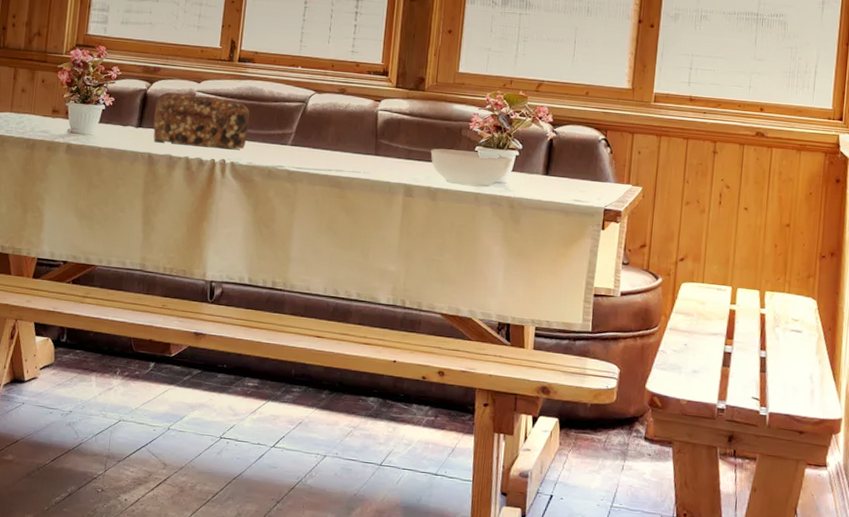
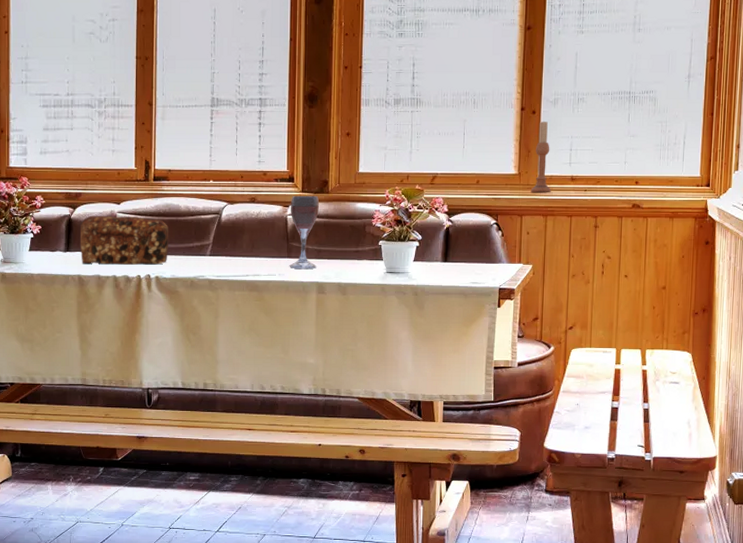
cup: none [376,90,414,169] -> present [289,195,319,269]
bowl: present [430,148,512,188] -> none [338,246,413,278]
candlestick: none [644,35,668,112] -> present [530,121,552,193]

